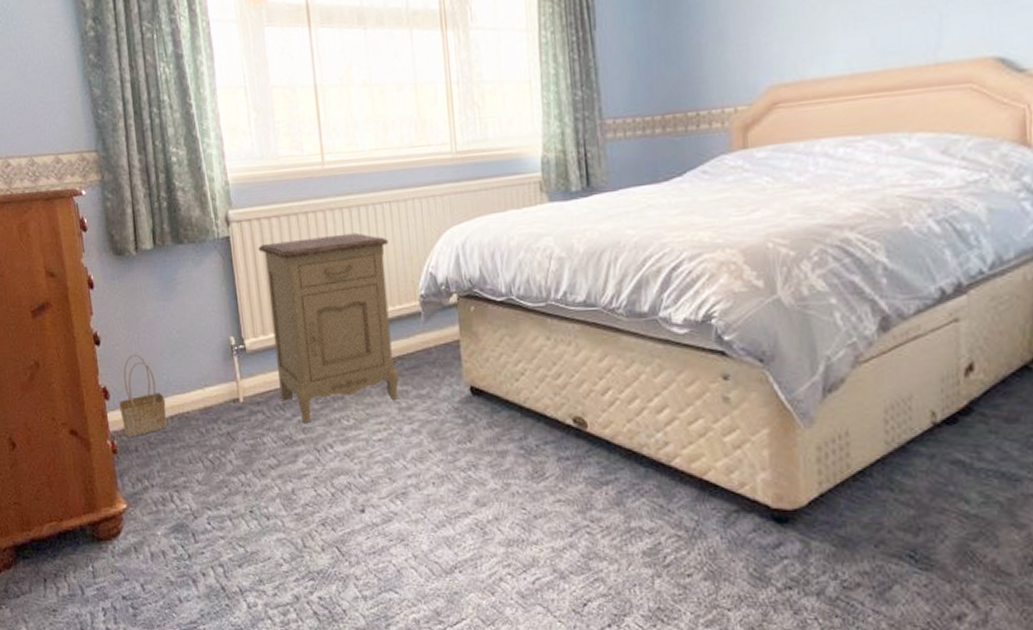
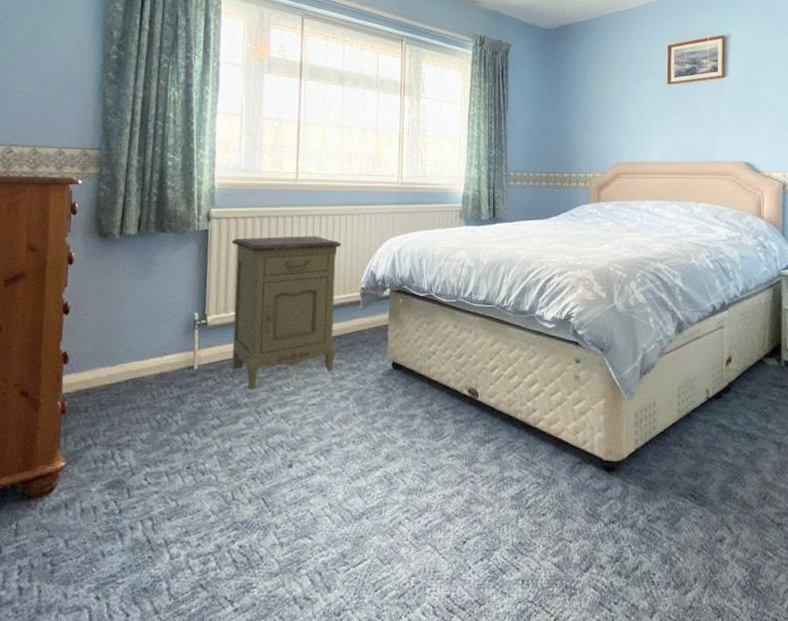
basket: present [118,354,167,437] -> none [76,323,124,399]

